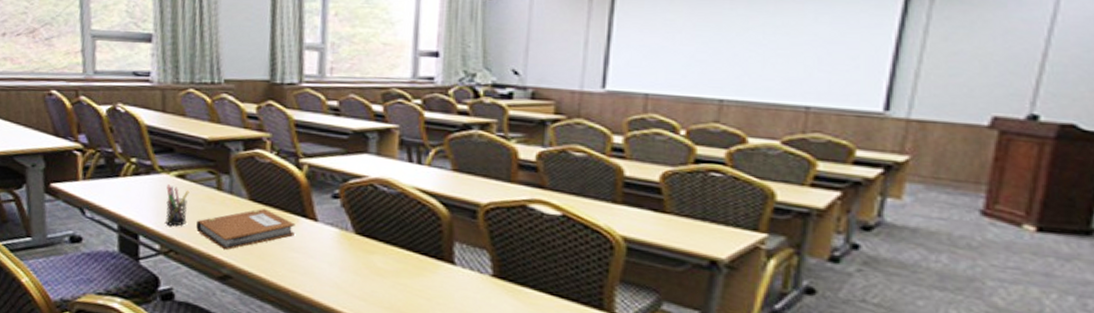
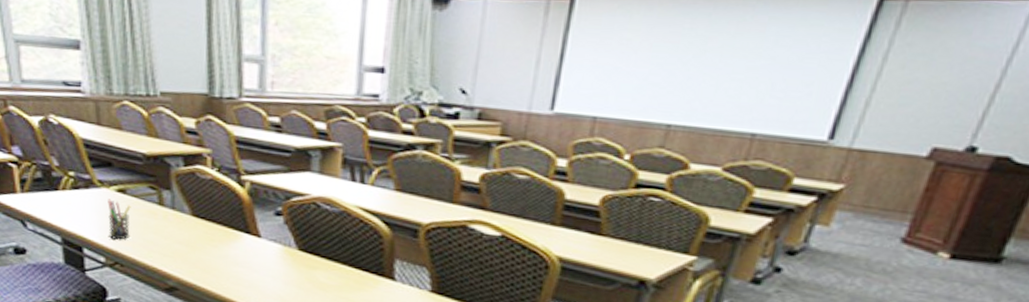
notebook: present [196,209,295,251] -> none [140,224,239,264]

